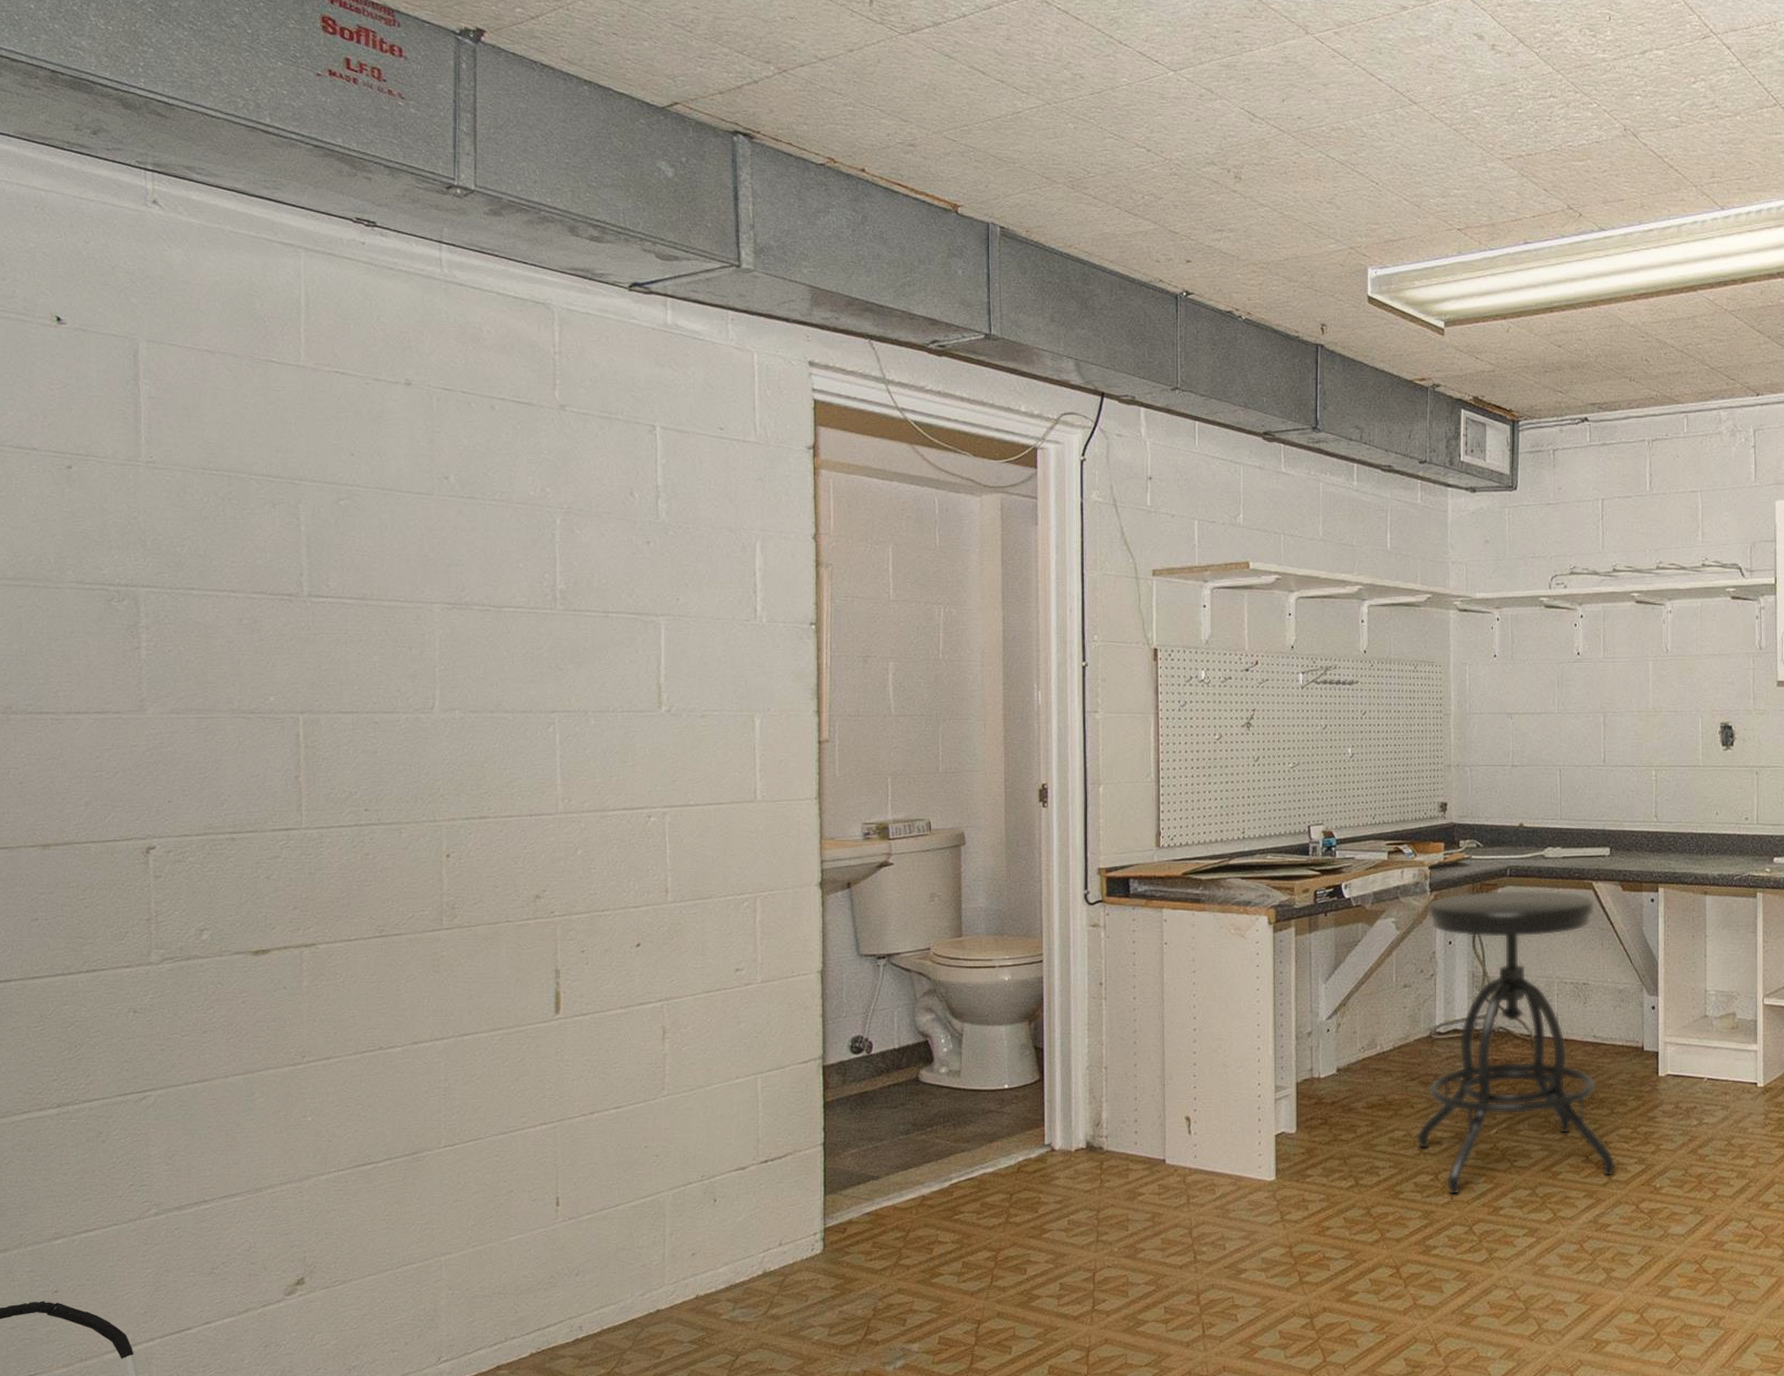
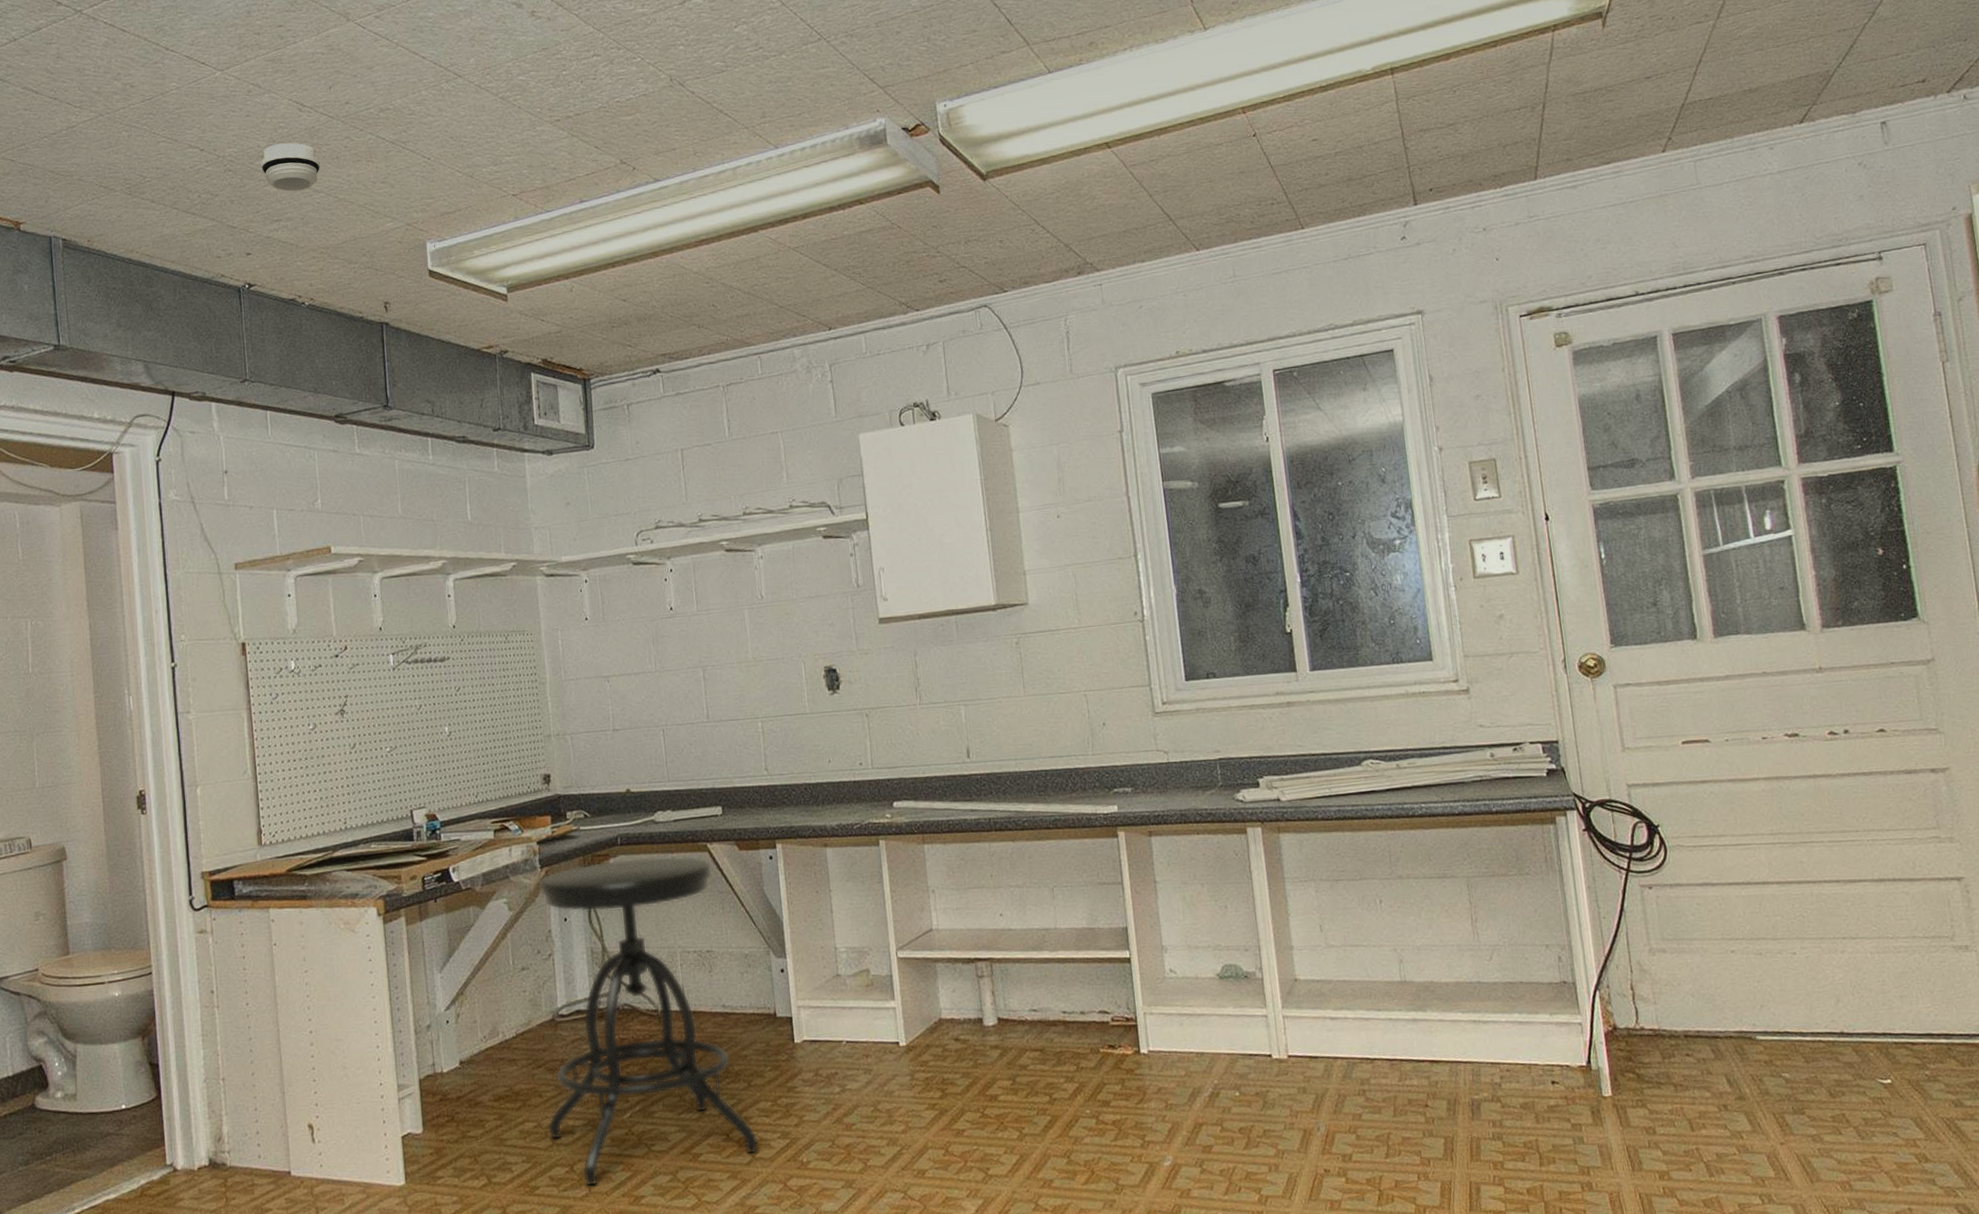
smoke detector: none [1208,152,1267,203] -> present [261,142,320,192]

